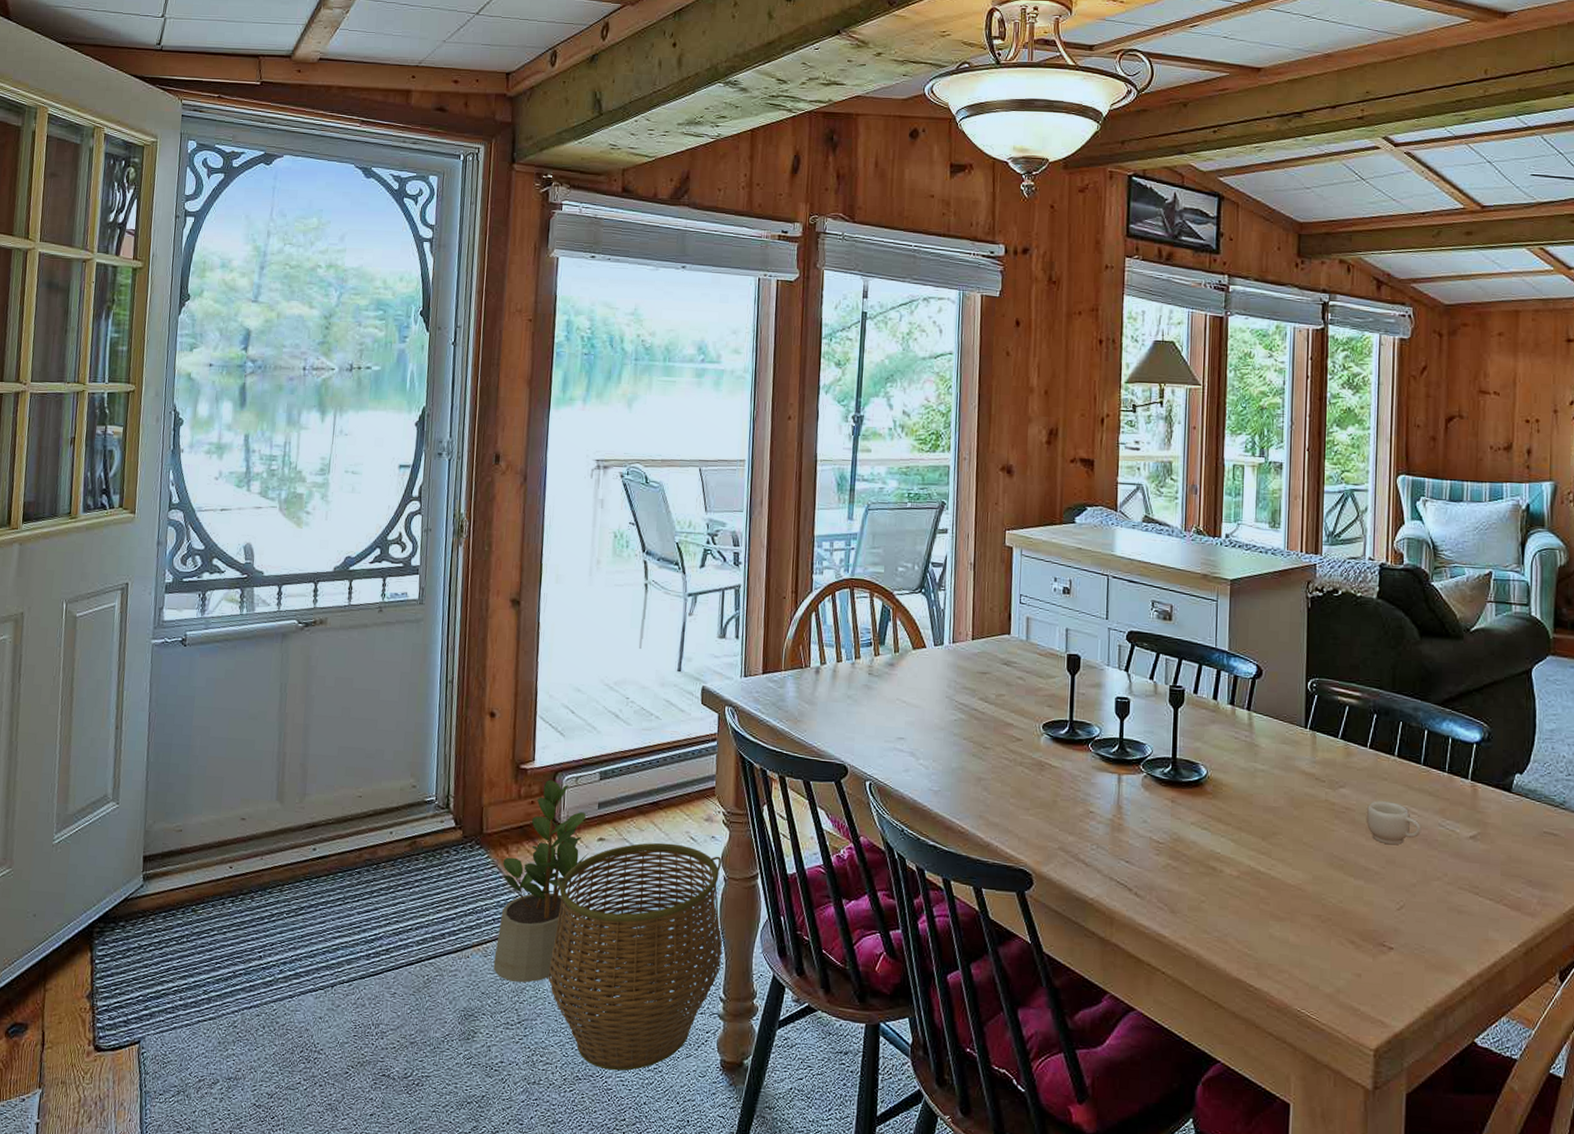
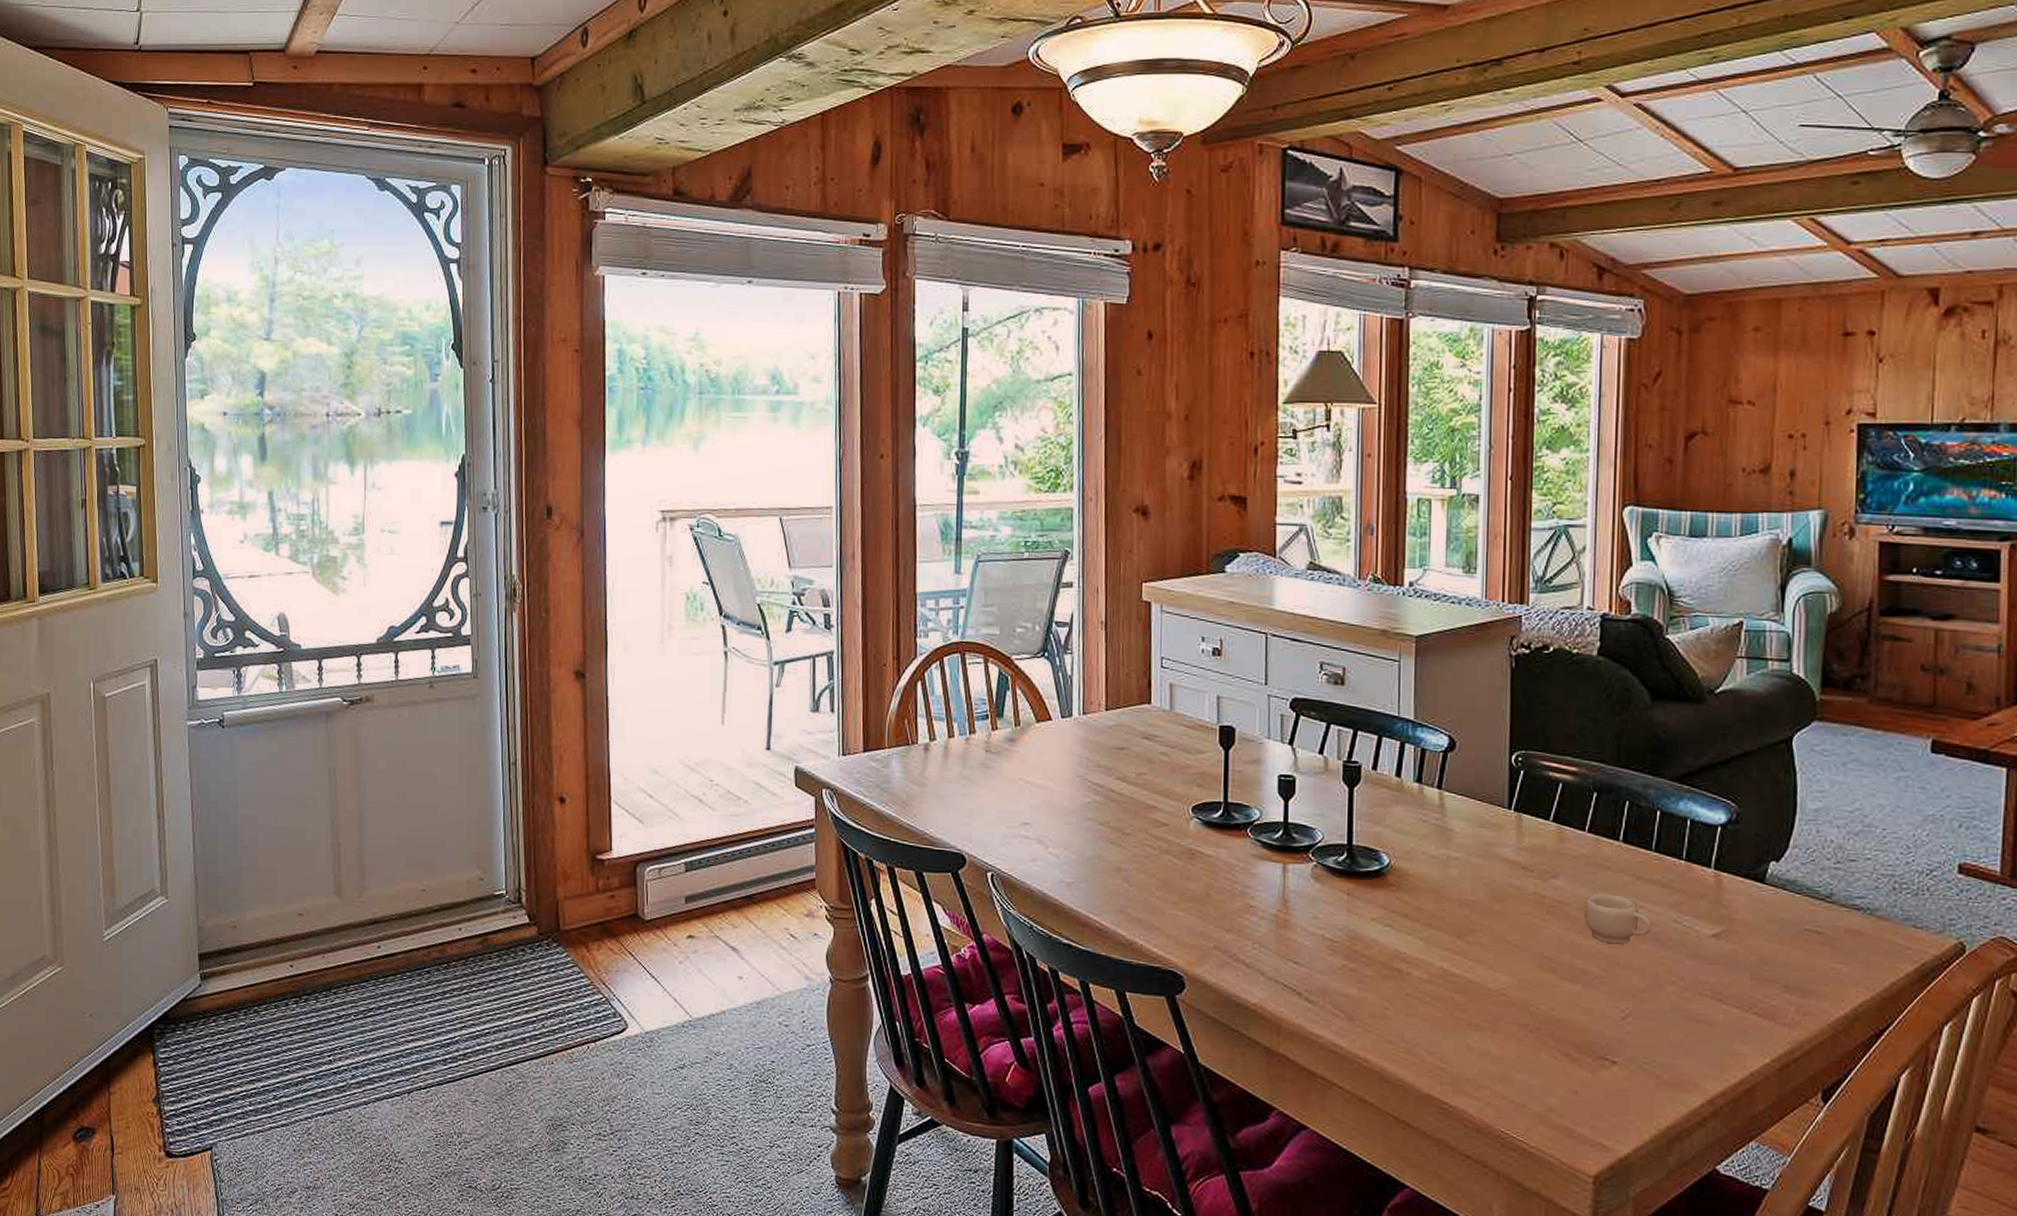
potted plant: present [493,779,589,983] -> none [580,871,677,1091]
basket: present [548,842,722,1071] -> none [641,940,831,1186]

